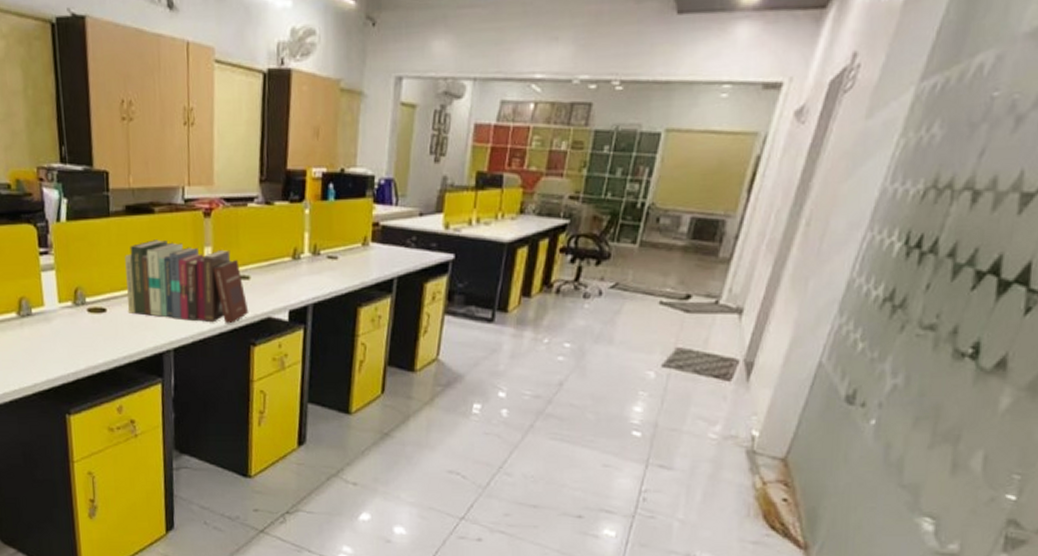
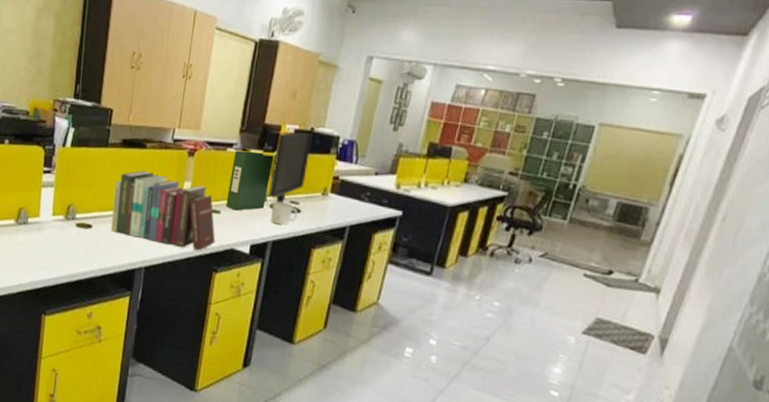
binder: none [255,203,302,274] -> present [226,150,274,211]
computer monitor: none [302,175,344,271] -> present [269,132,313,214]
mug: none [307,258,338,284] -> present [271,201,298,225]

